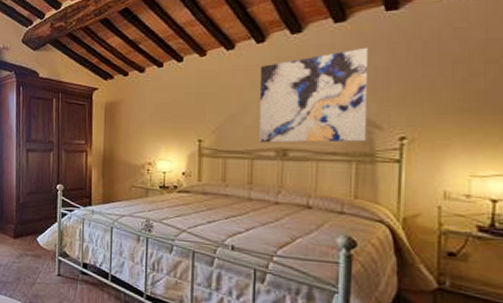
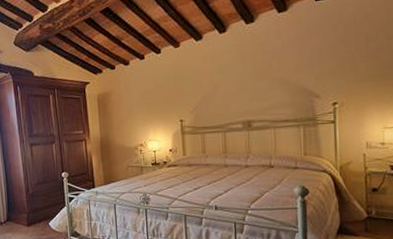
wall art: present [259,47,369,143] -> none [224,31,310,118]

